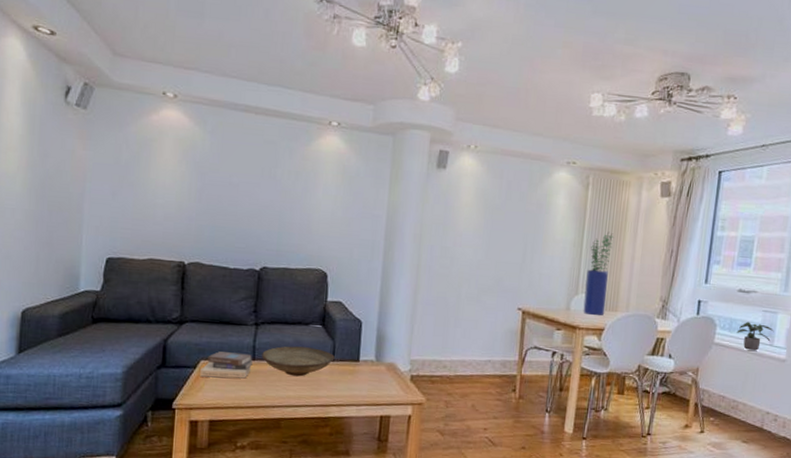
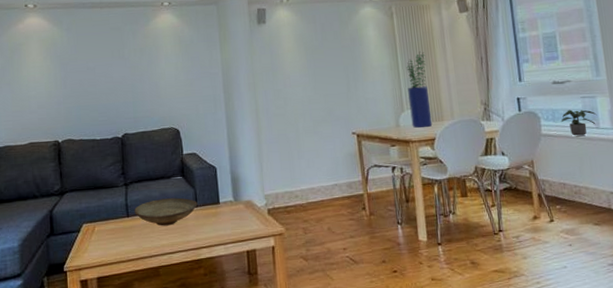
books: present [200,351,253,379] -> none [84,212,127,239]

